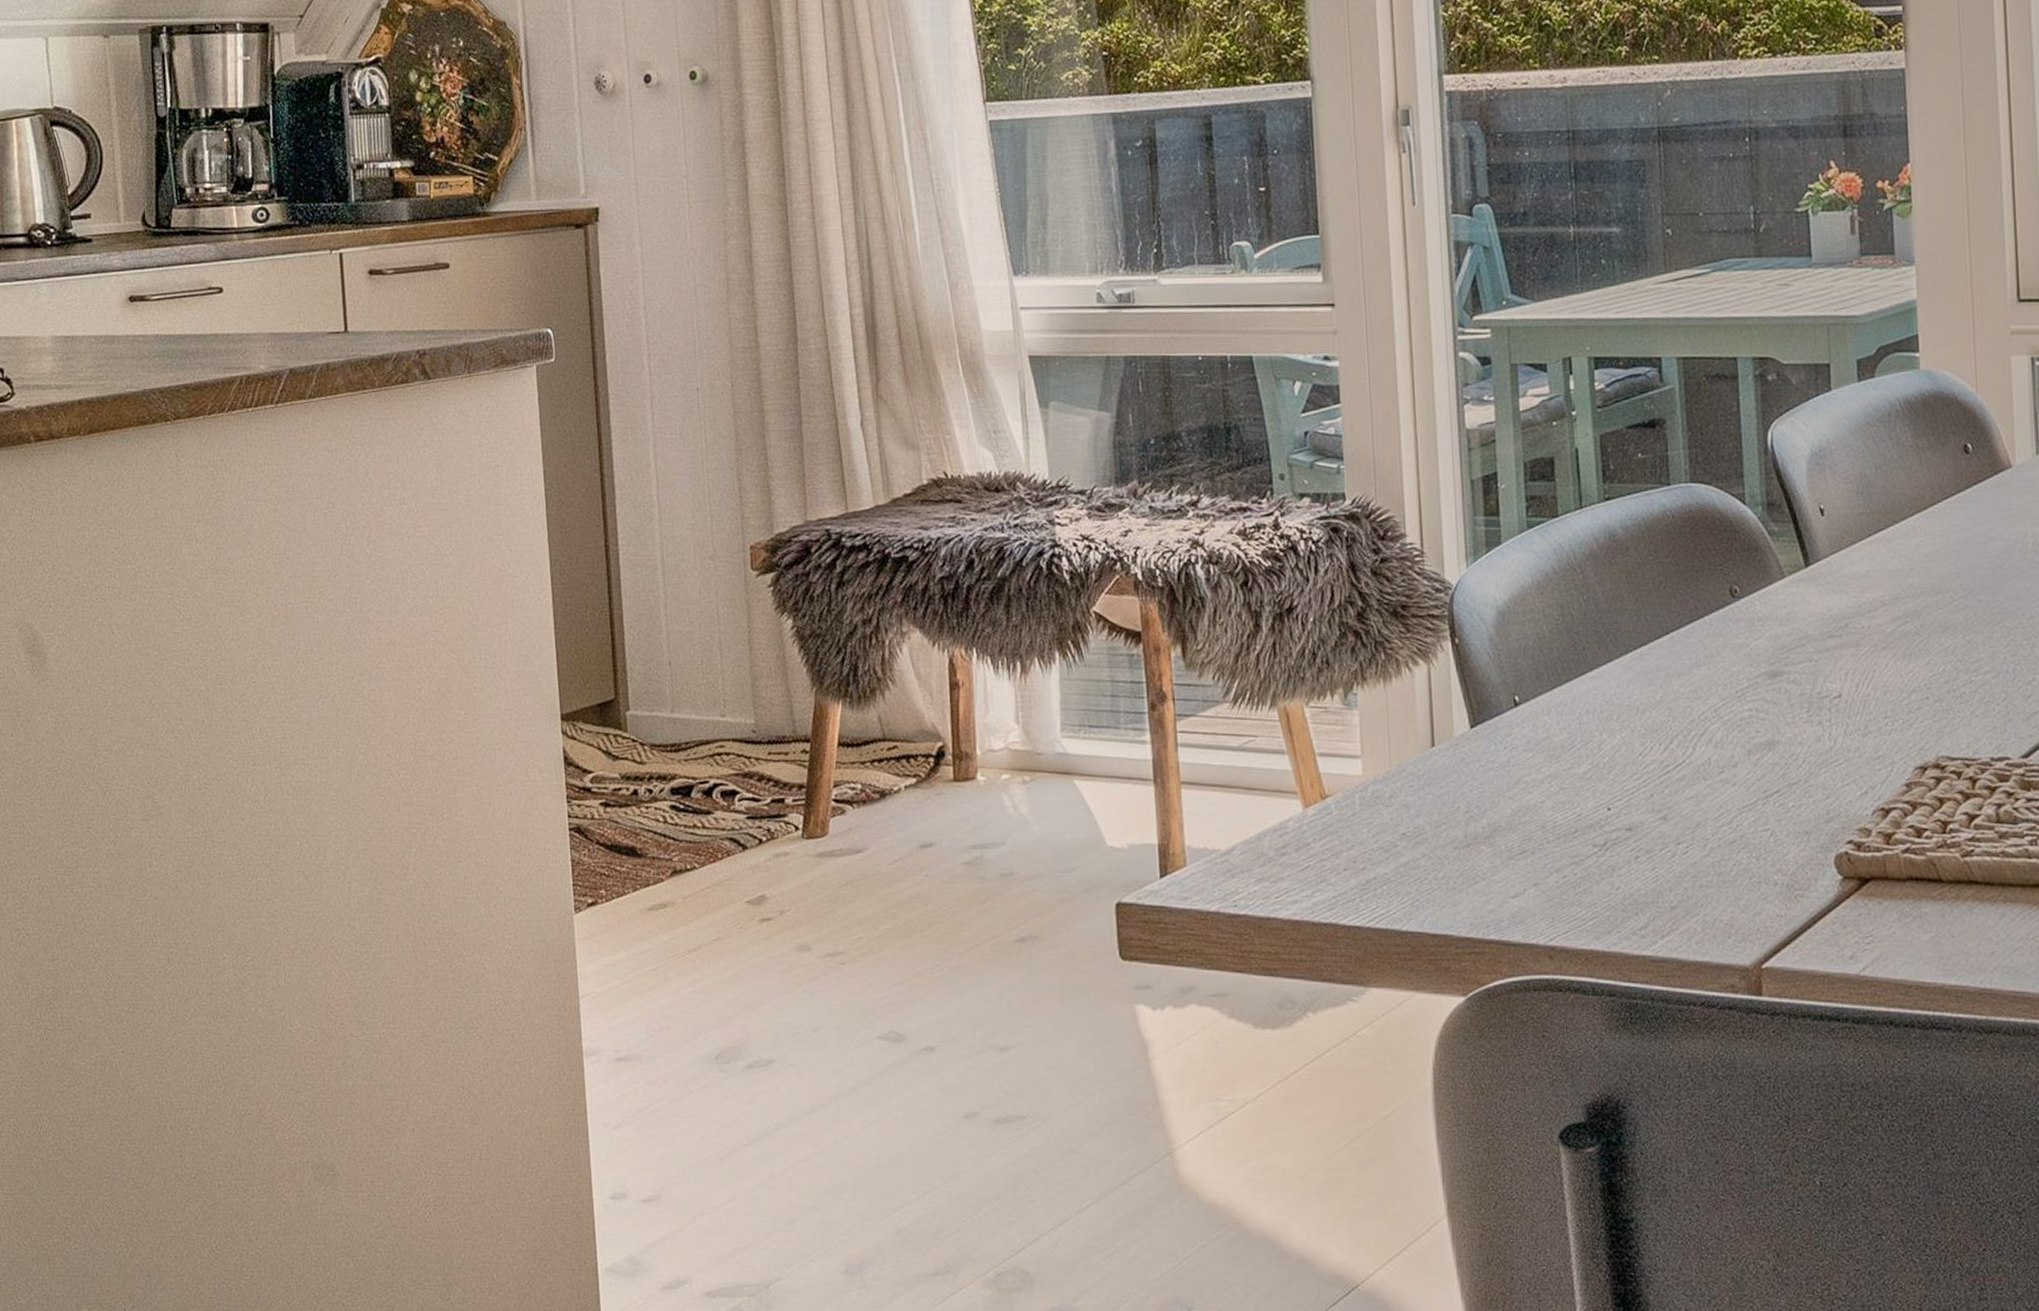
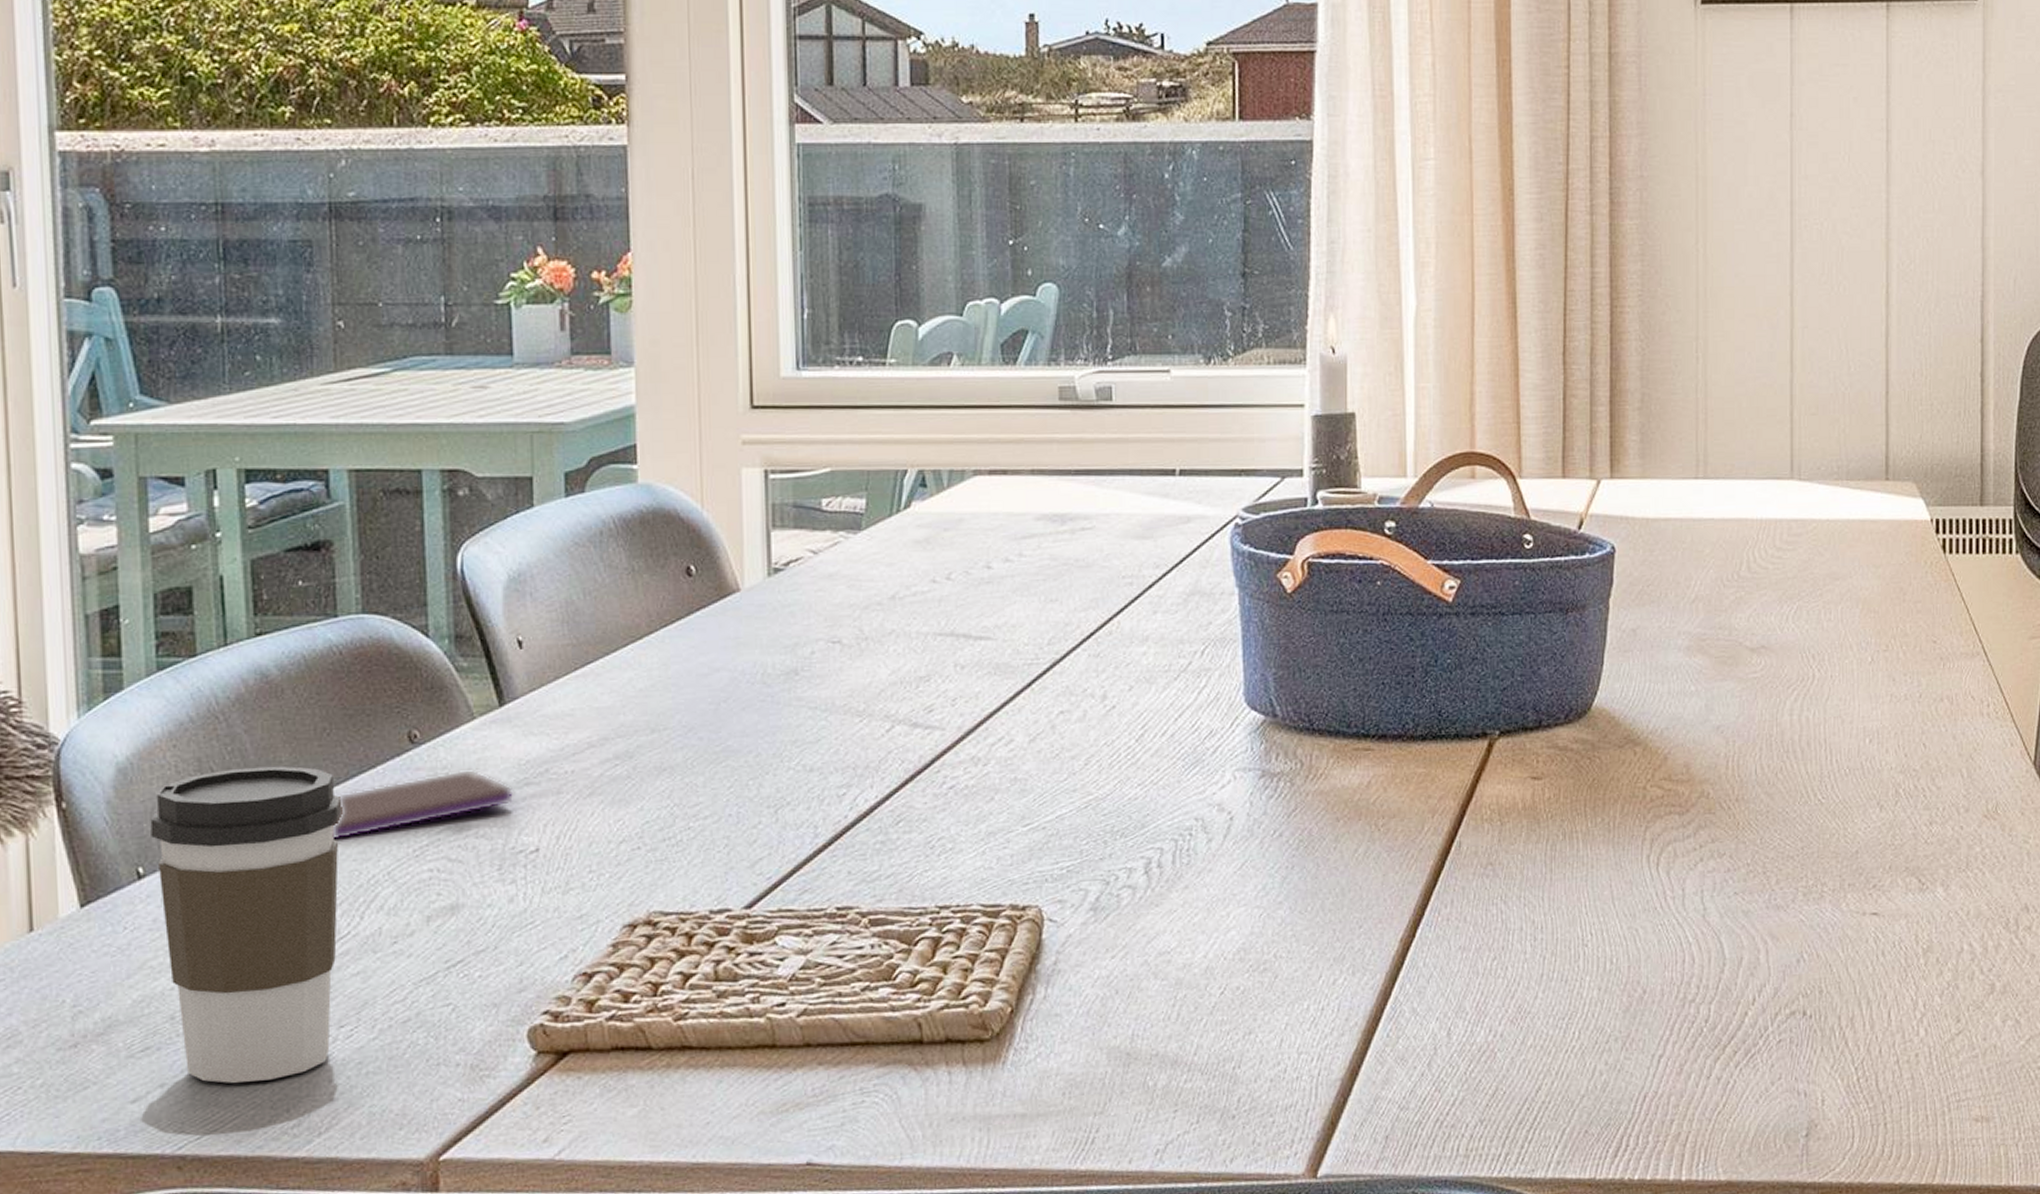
coffee cup: none [1524,613,1677,886] -> present [150,766,343,1083]
smartphone: none [1669,621,1820,680] -> present [332,769,514,840]

